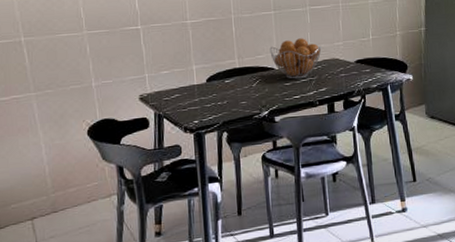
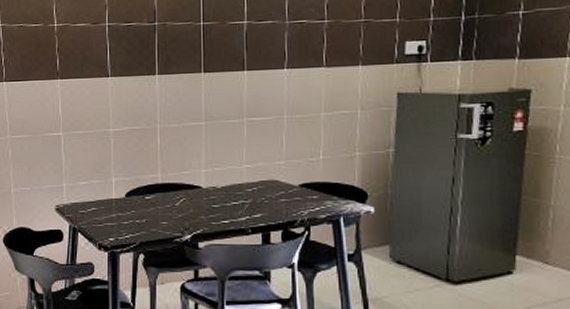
fruit basket: present [270,38,322,79] -> none [197,154,259,201]

